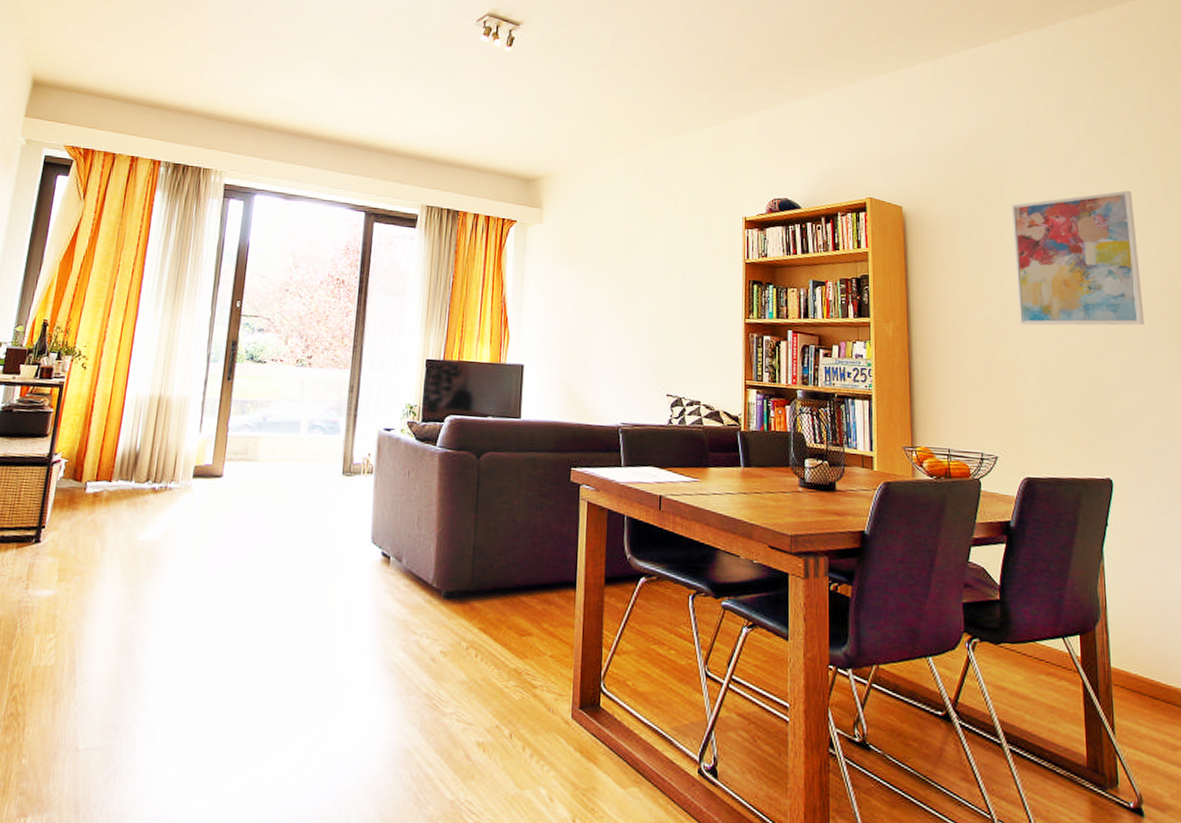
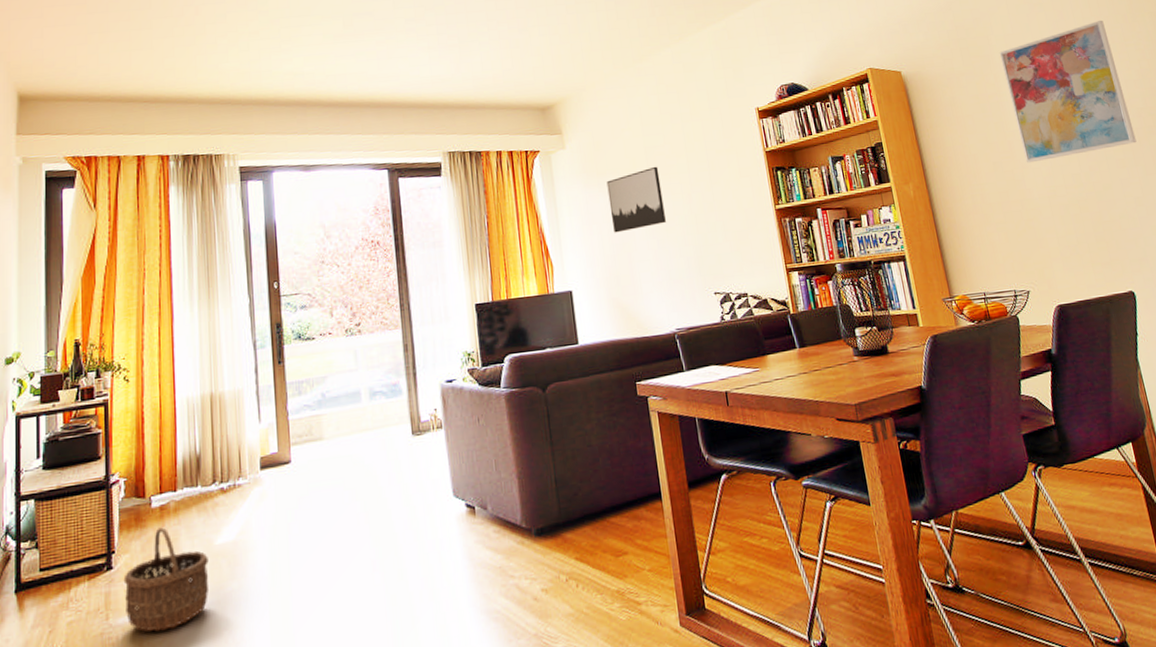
wicker basket: none [44,513,130,612] -> present [123,527,209,632]
wall art: none [576,257,633,317] -> present [606,166,666,233]

